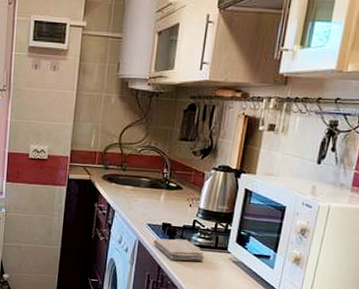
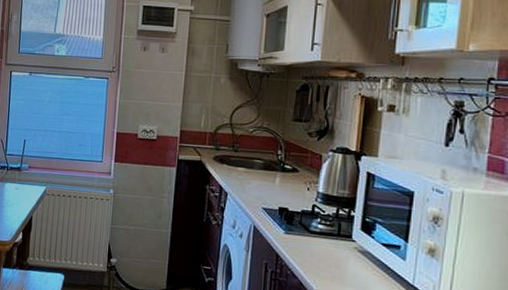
washcloth: present [153,238,205,261] -> none [269,223,327,250]

